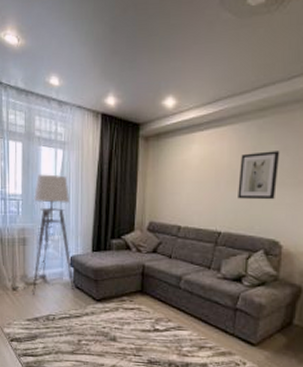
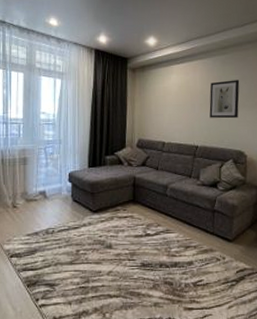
floor lamp: present [10,174,75,295] -> none [11,100,73,210]

